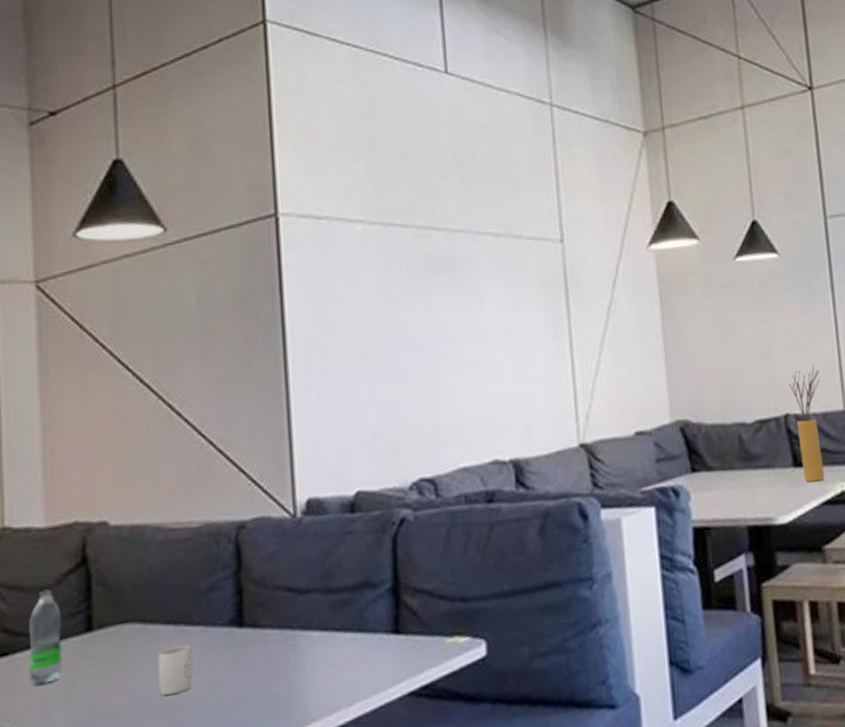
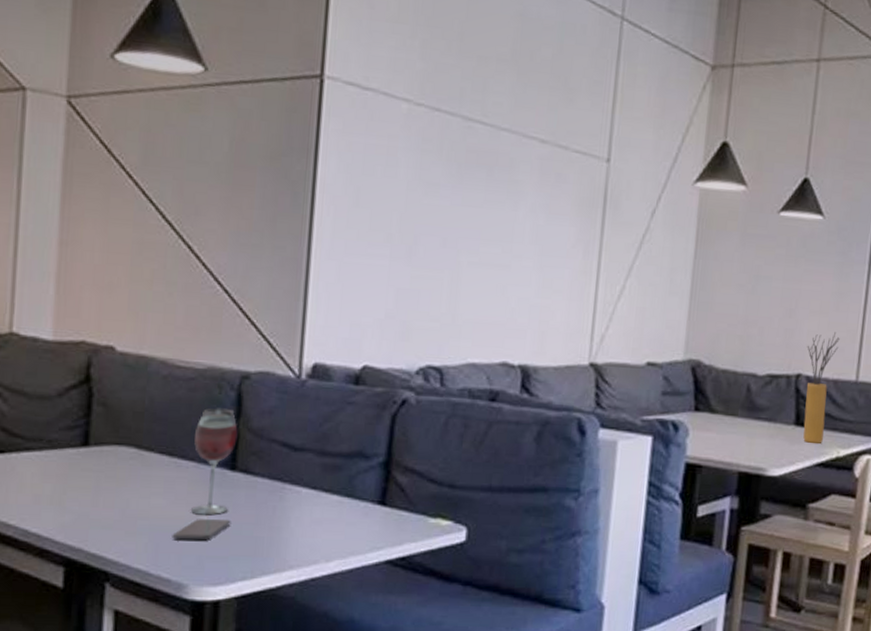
bottle: present [29,589,63,685] -> none [23,399,60,486]
mug: present [157,644,193,696] -> none [146,475,183,519]
smartphone: none [187,680,246,714] -> present [172,518,231,541]
wineglass: none [198,563,242,682] -> present [191,408,238,515]

